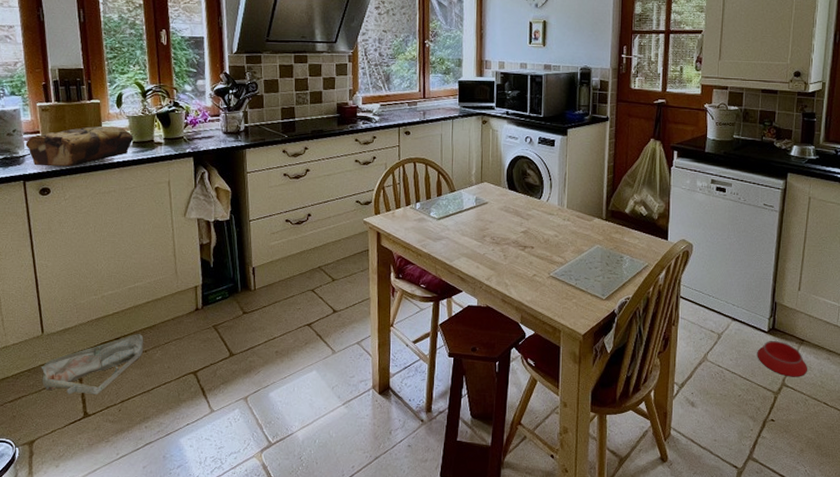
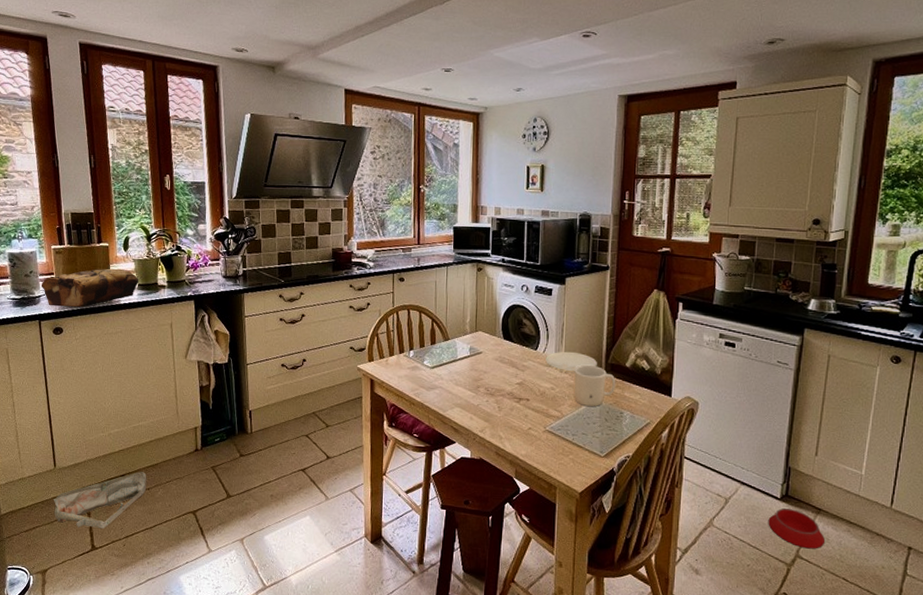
plate: none [549,199,598,220] -> present [545,351,597,372]
mug: none [576,212,616,252] -> present [573,364,616,406]

